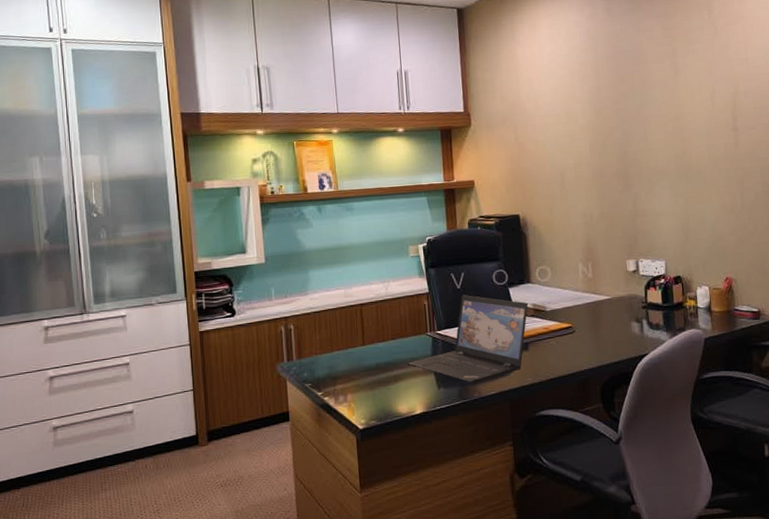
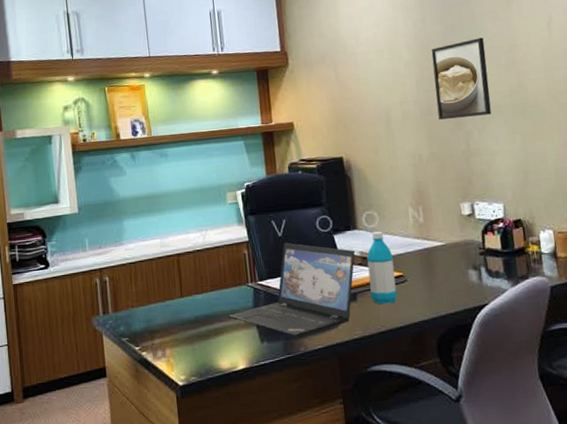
water bottle: none [539,285,566,354] -> present [367,231,397,305]
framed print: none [604,105,658,182] -> present [431,37,492,120]

